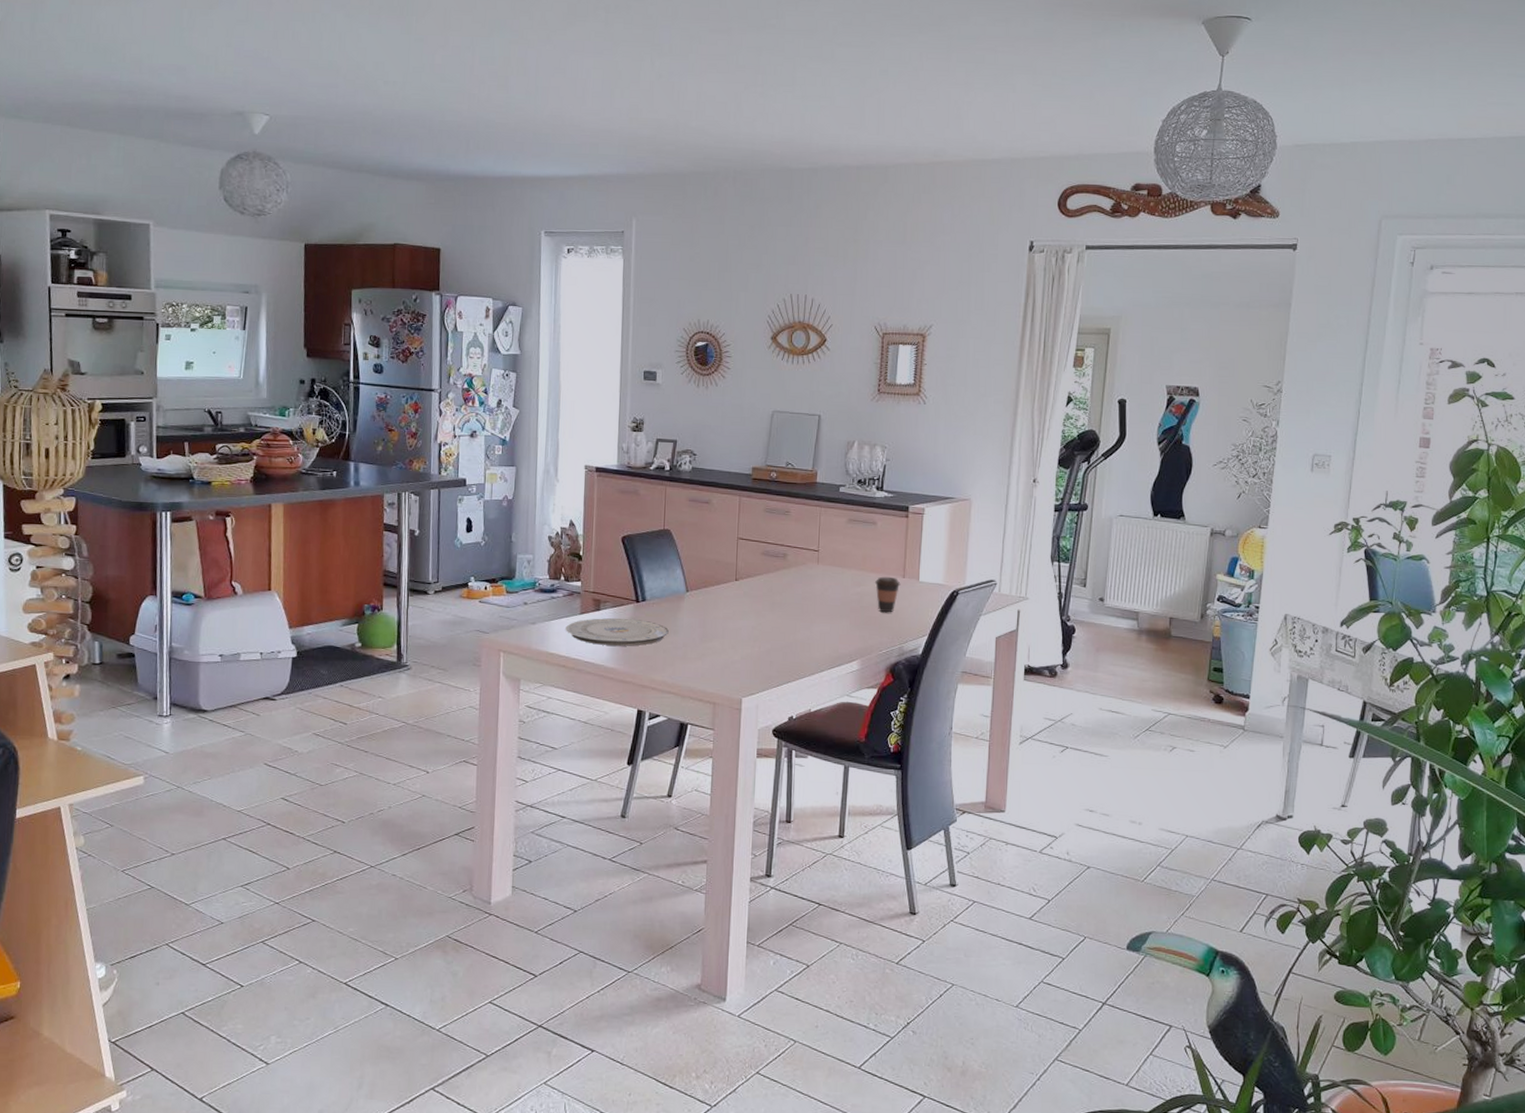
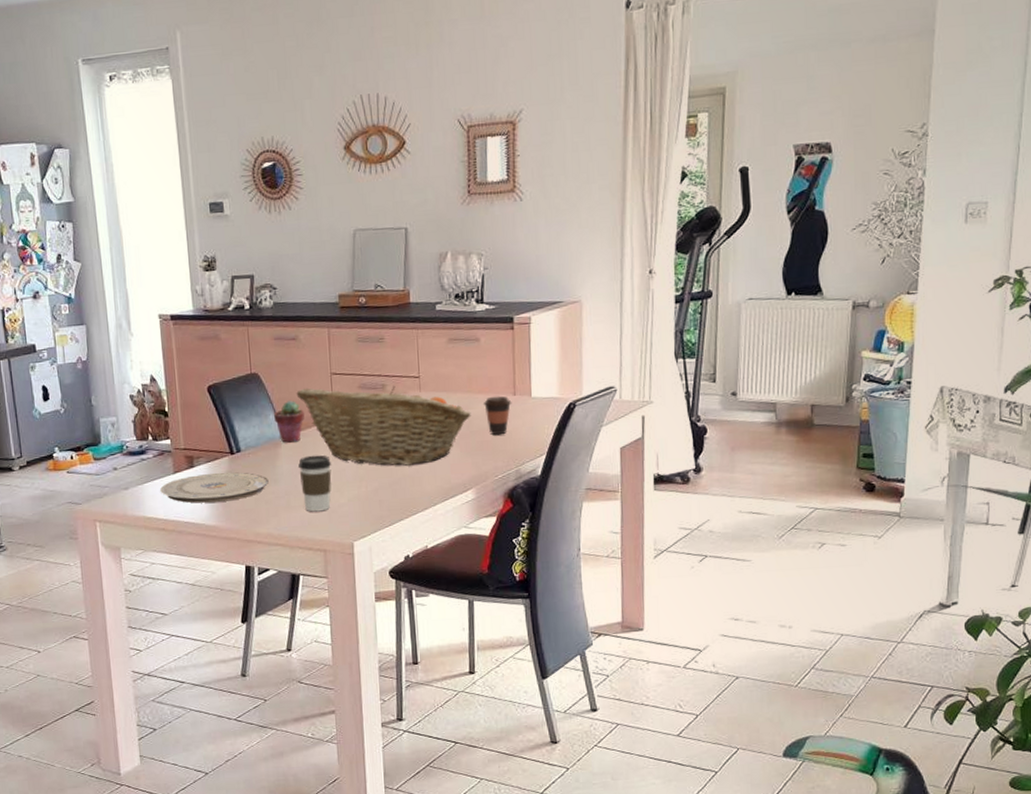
potted succulent: none [681,559,709,598] -> present [274,400,304,443]
coffee cup: none [698,612,730,666] -> present [298,455,332,512]
fruit basket: none [704,548,863,632] -> present [296,385,471,466]

